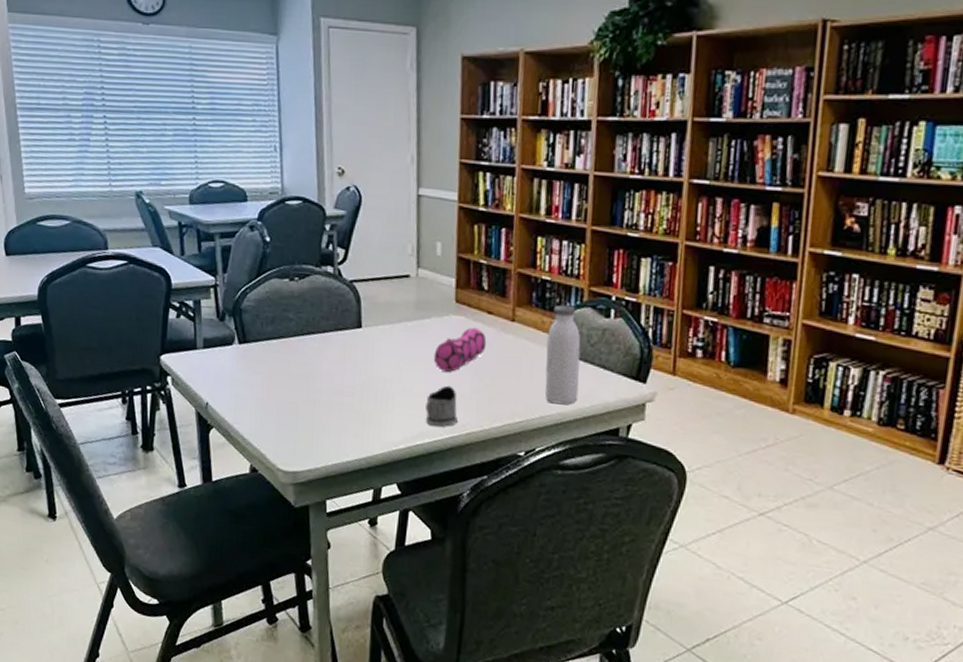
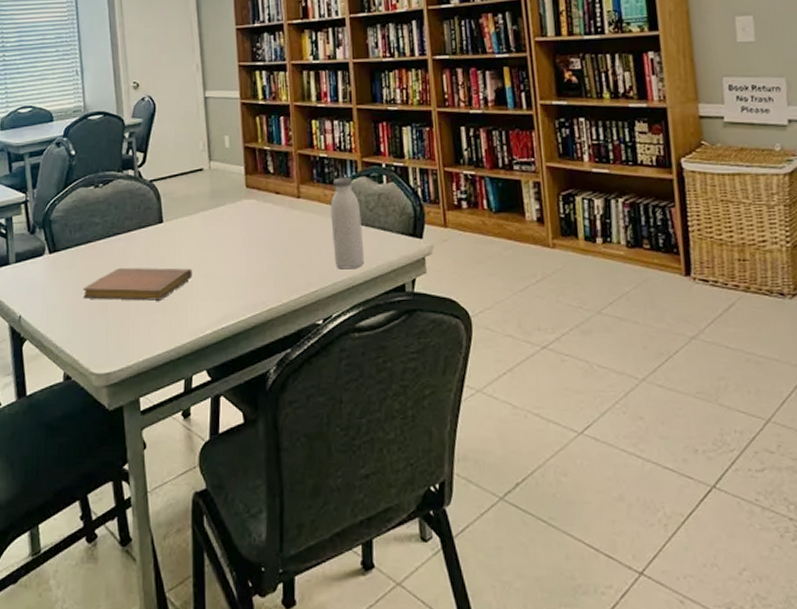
notebook: none [272,369,390,408] -> present [82,268,192,301]
tea glass holder: present [425,385,458,427] -> none [227,266,258,307]
pencil case: present [433,327,487,372] -> none [231,208,278,253]

